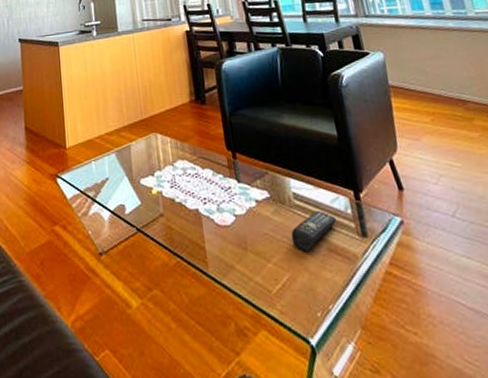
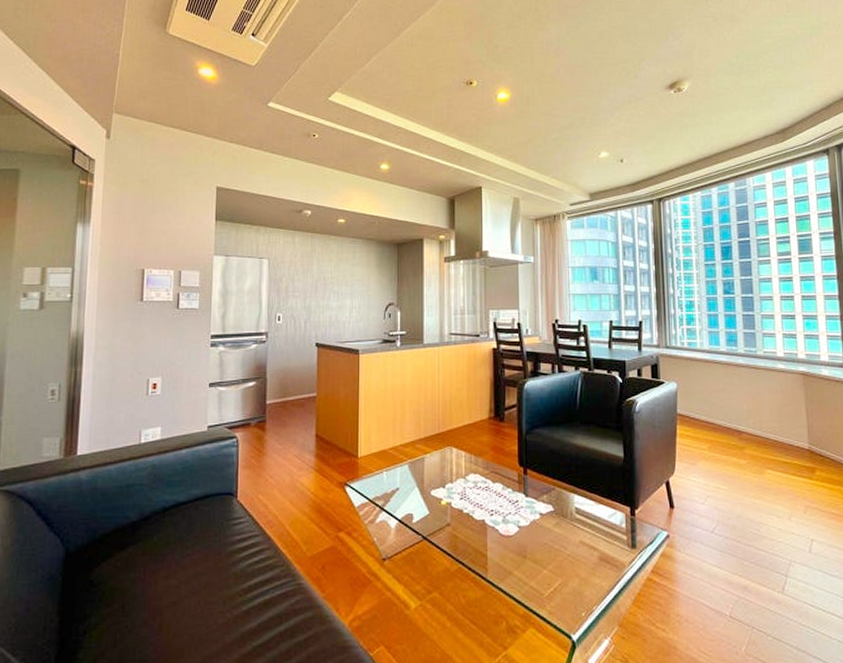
remote control: present [291,210,337,251] -> none [568,524,611,560]

